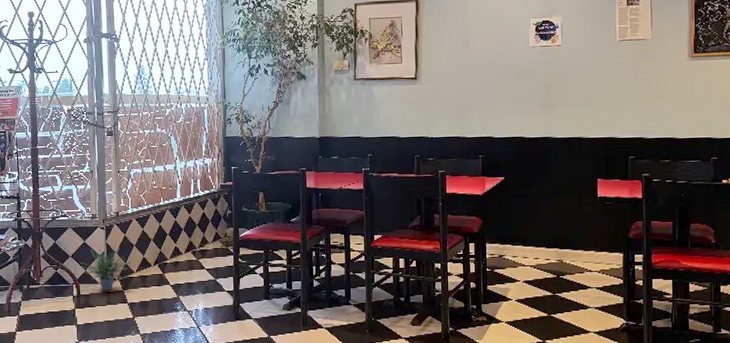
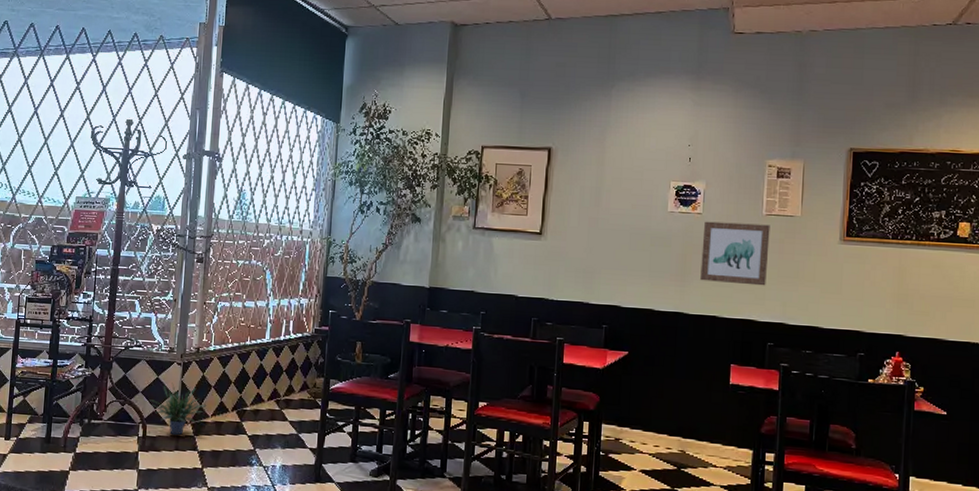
wall art: none [563,49,625,107] -> present [700,221,770,286]

